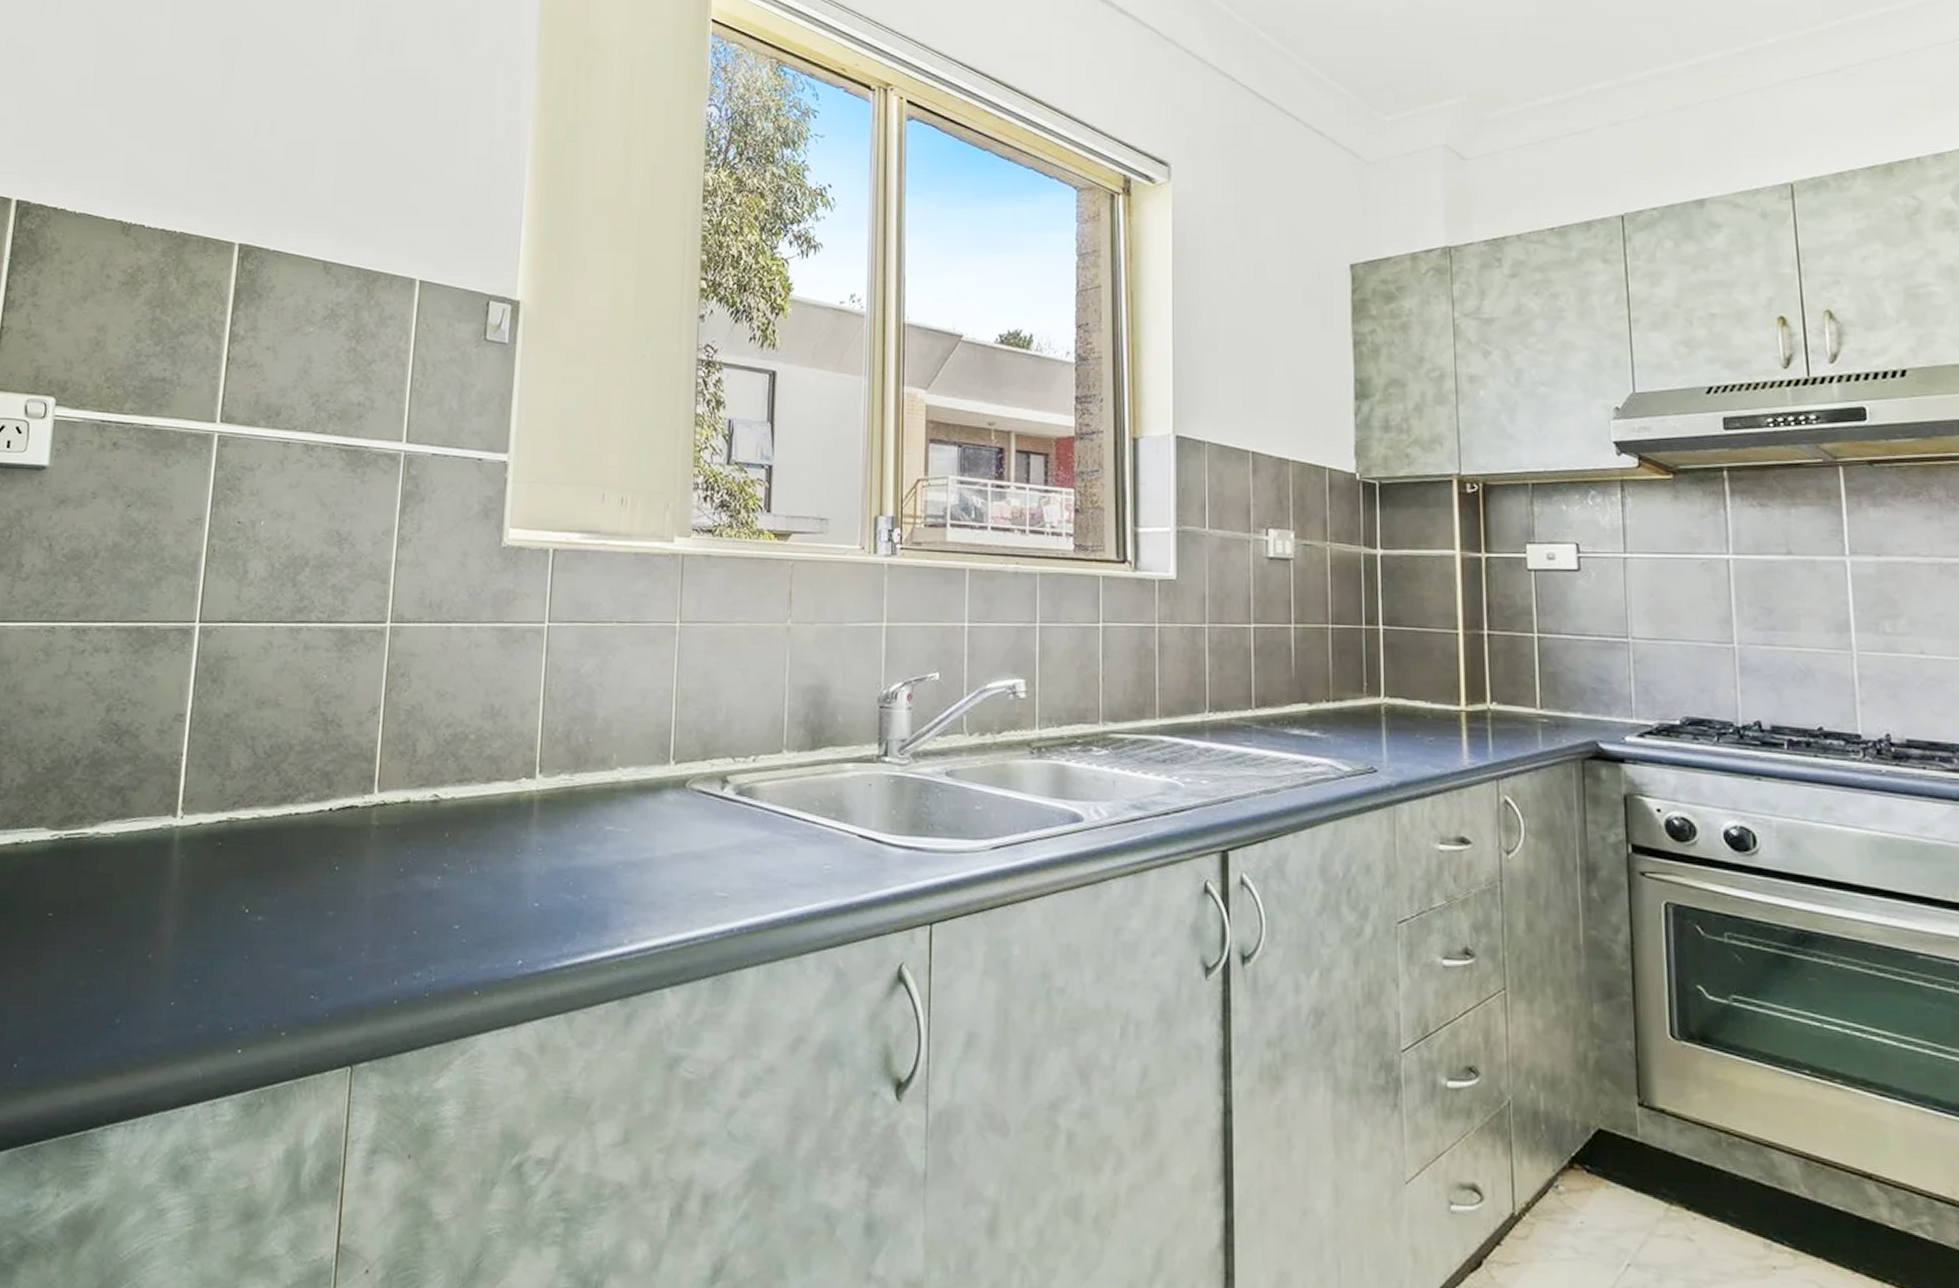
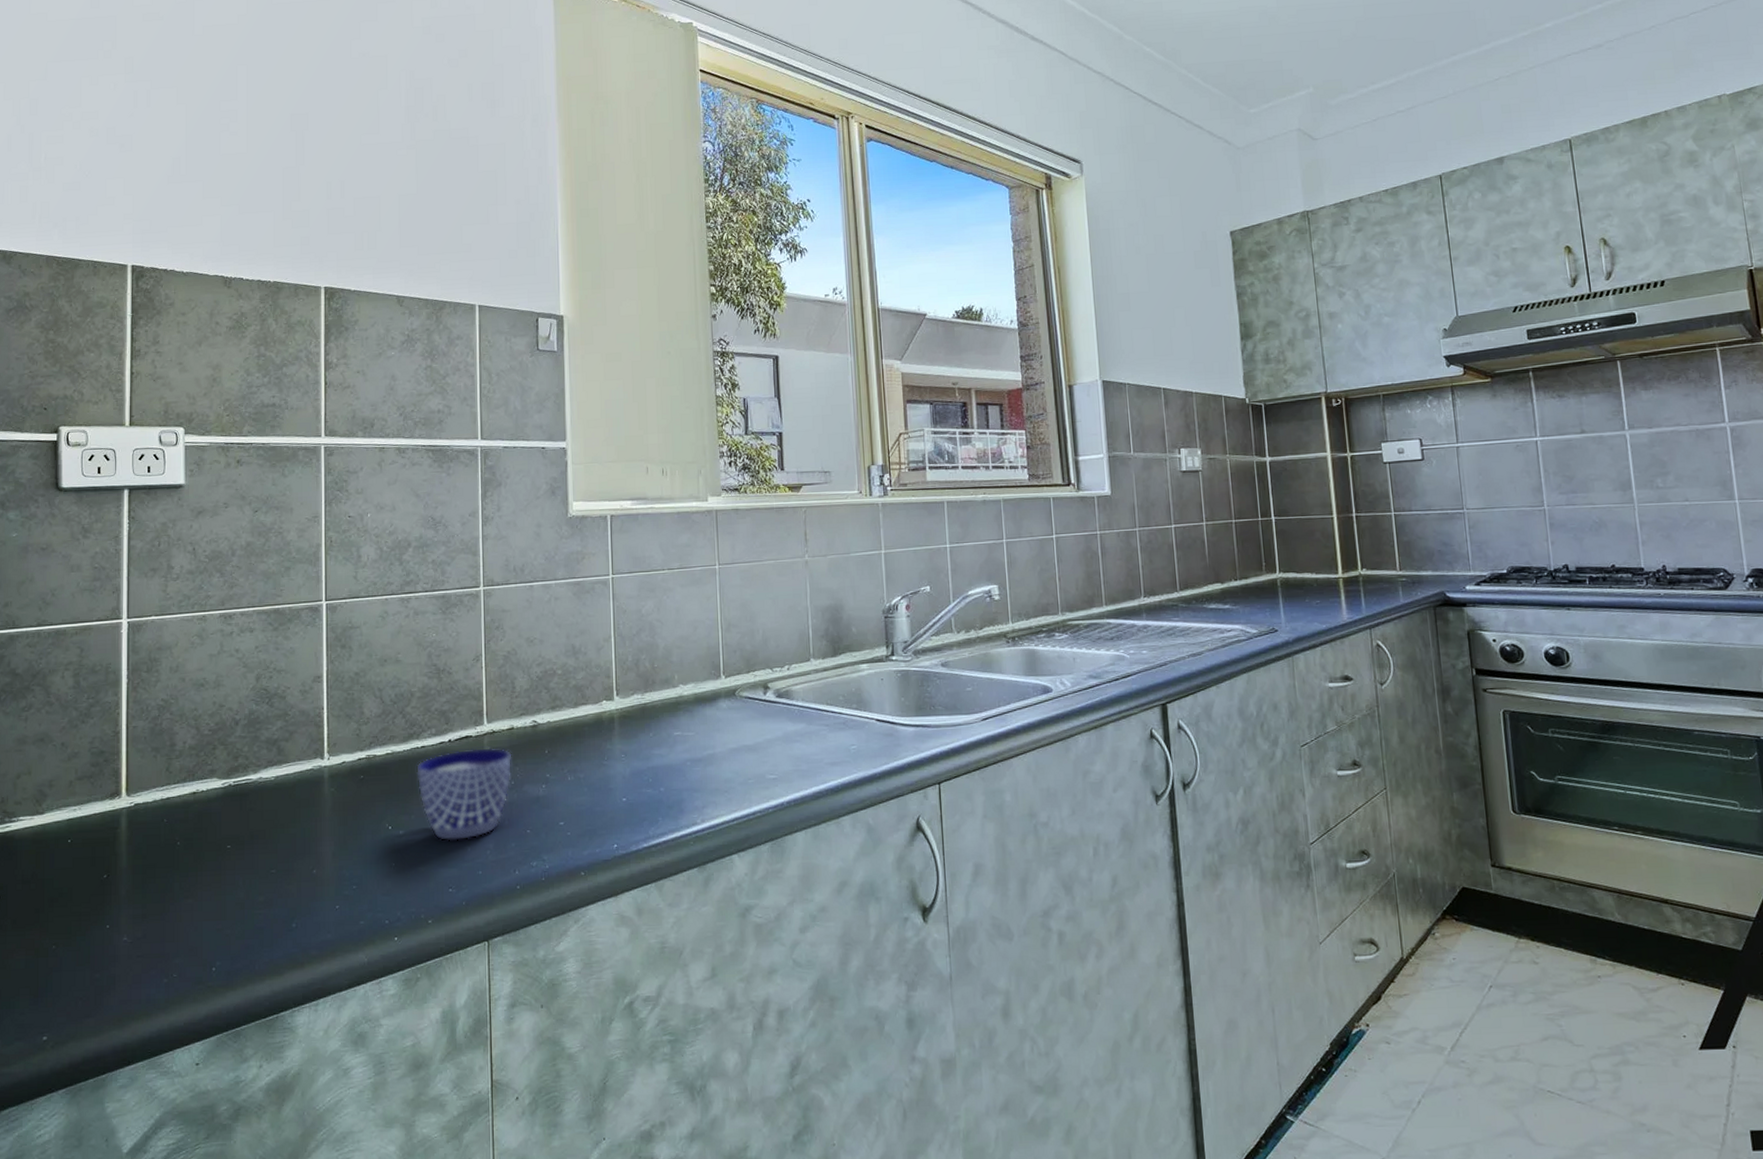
cup: none [285,822,404,936] -> present [416,747,512,841]

